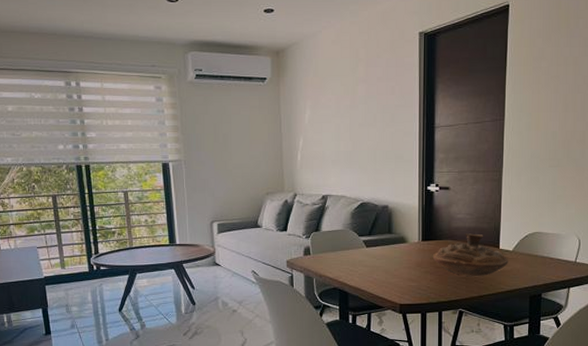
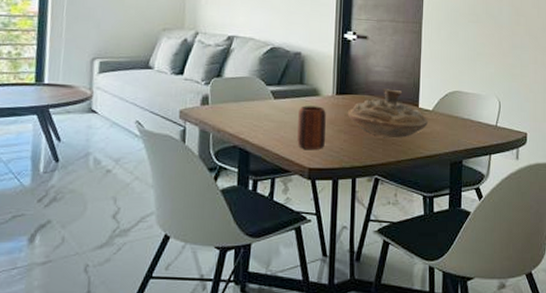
mug: none [388,252,414,288] -> present [297,106,326,149]

